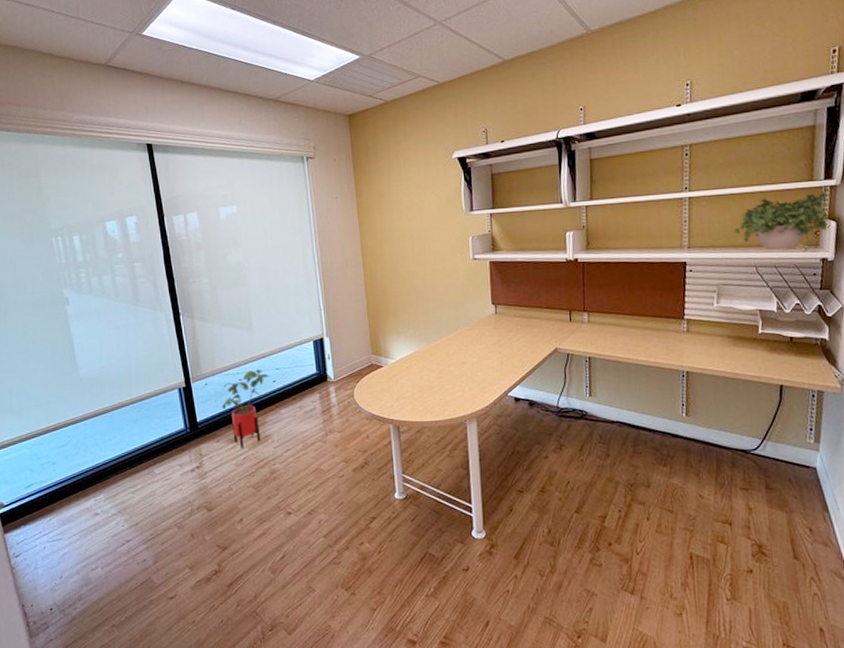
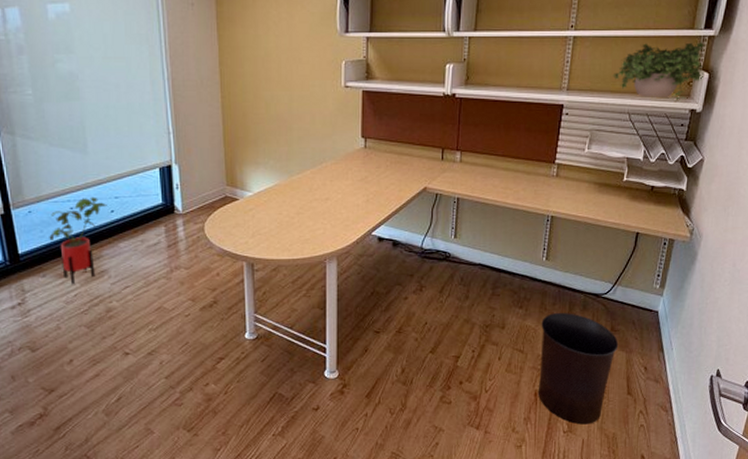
waste bin: none [688,470,777,592] -> present [537,313,619,425]

